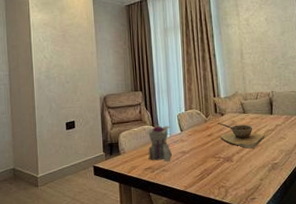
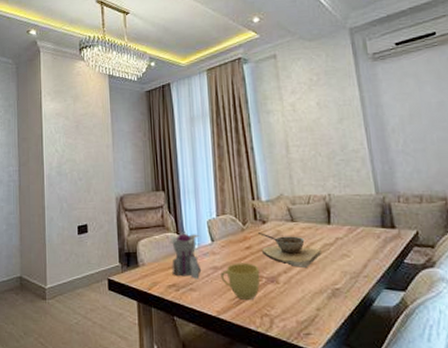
cup: none [188,147,219,176] -> present [221,263,261,300]

